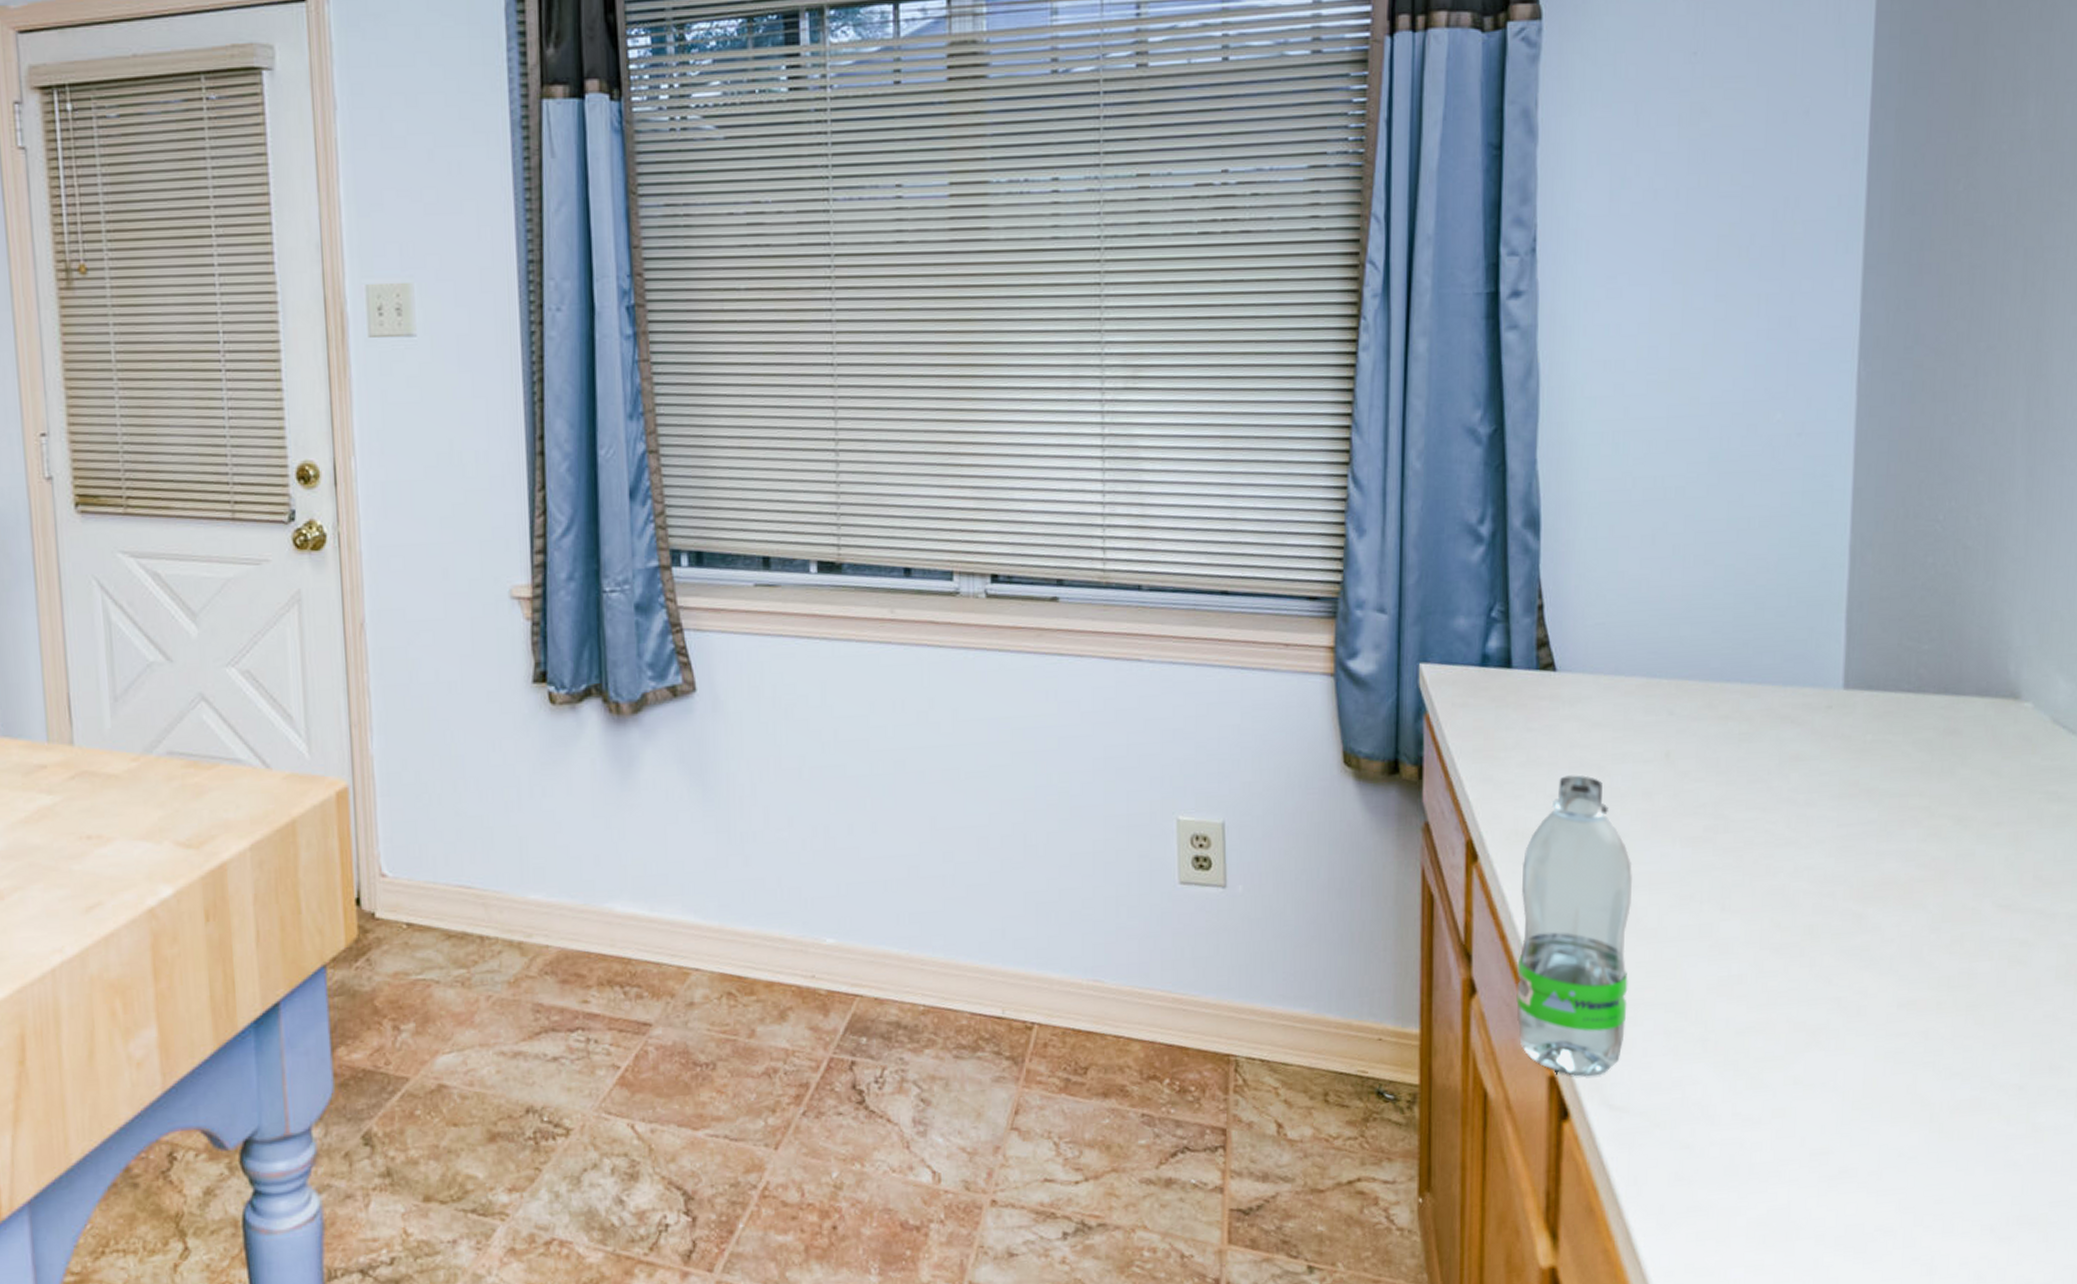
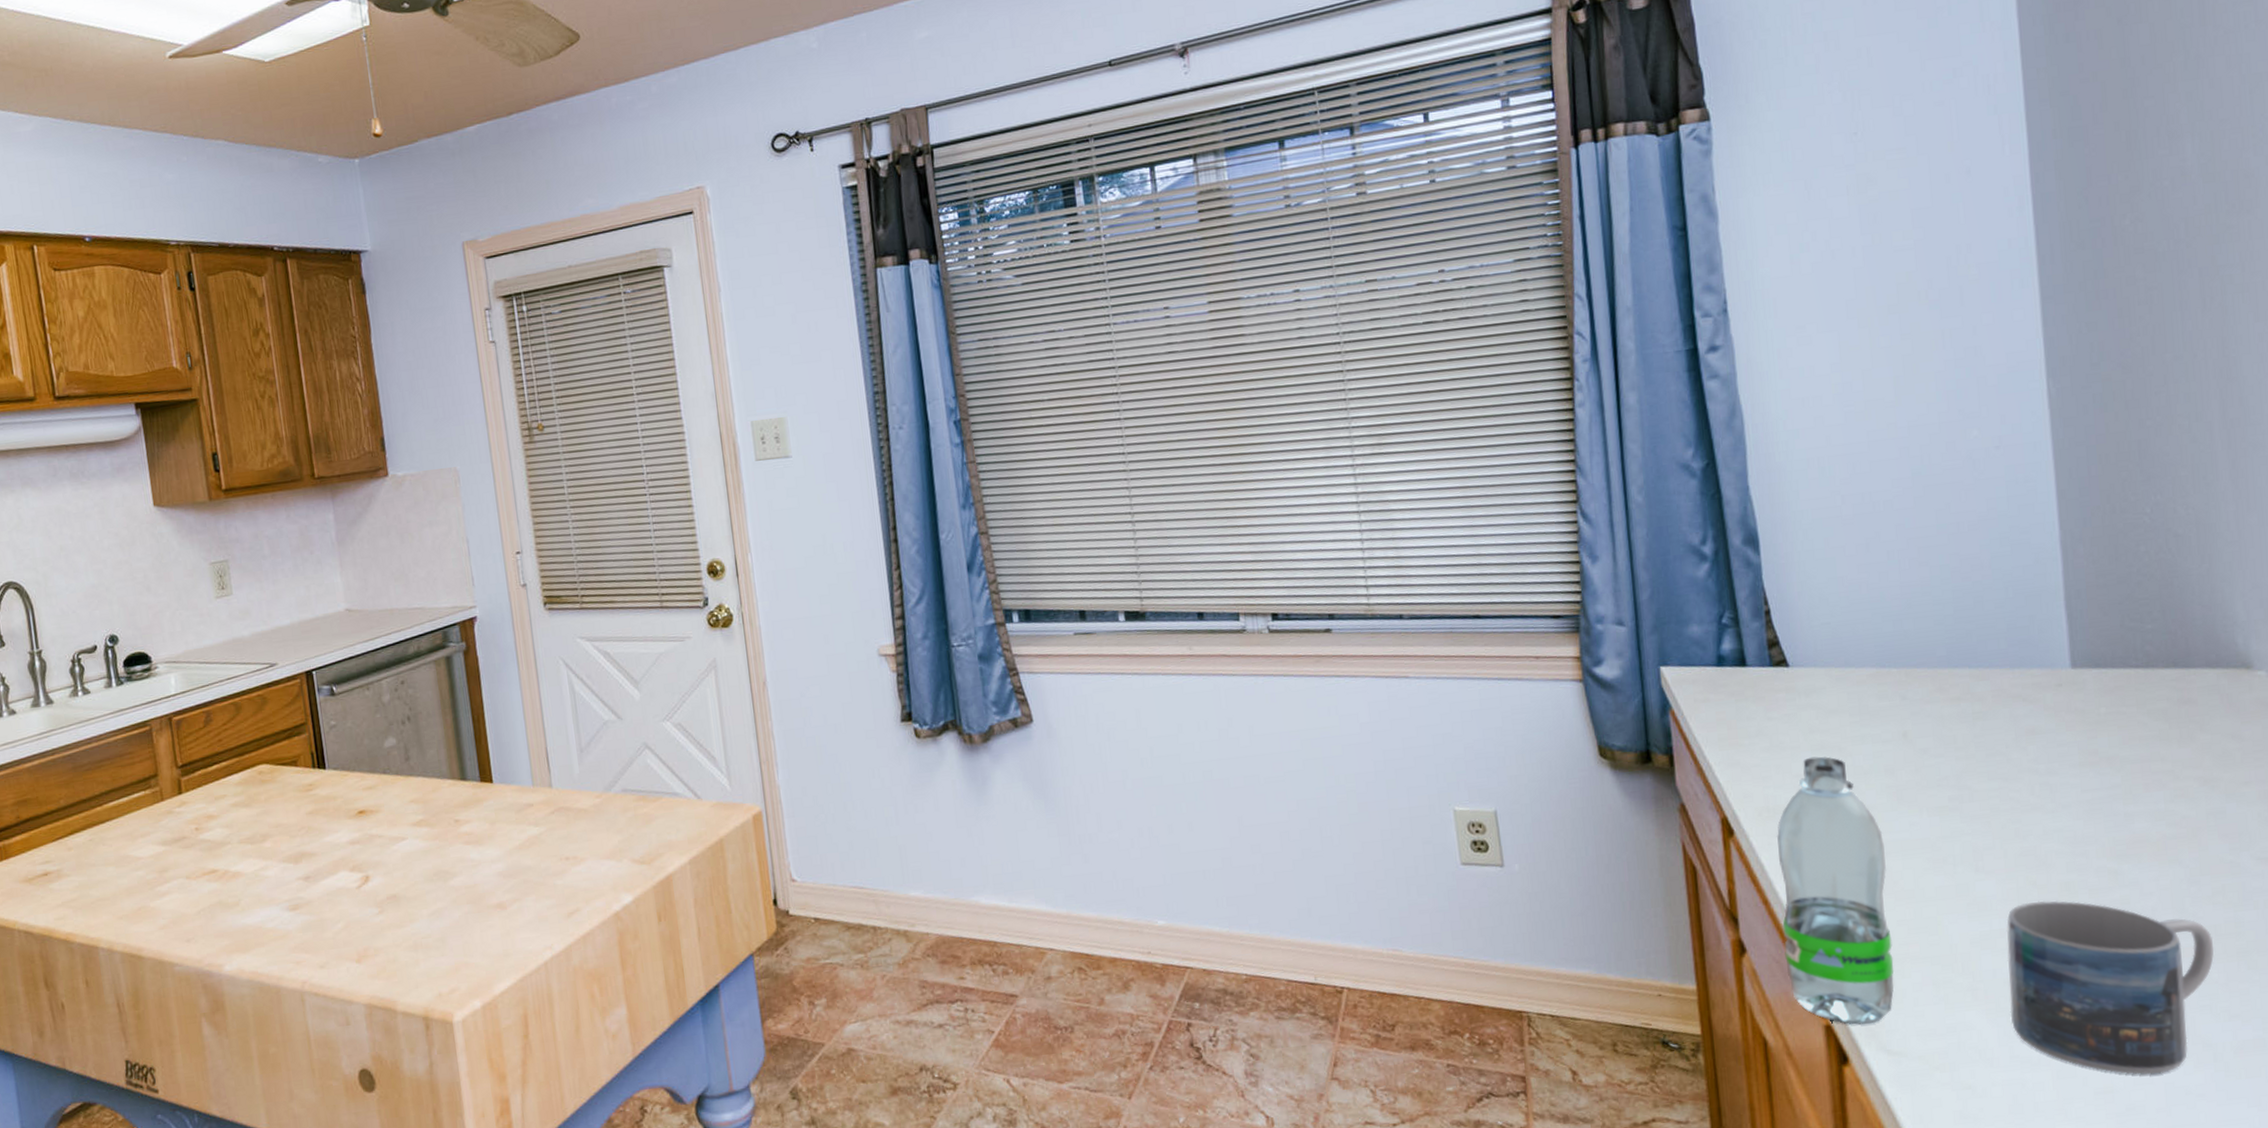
mug: none [1737,944,1945,1135] -> present [2006,900,2214,1075]

